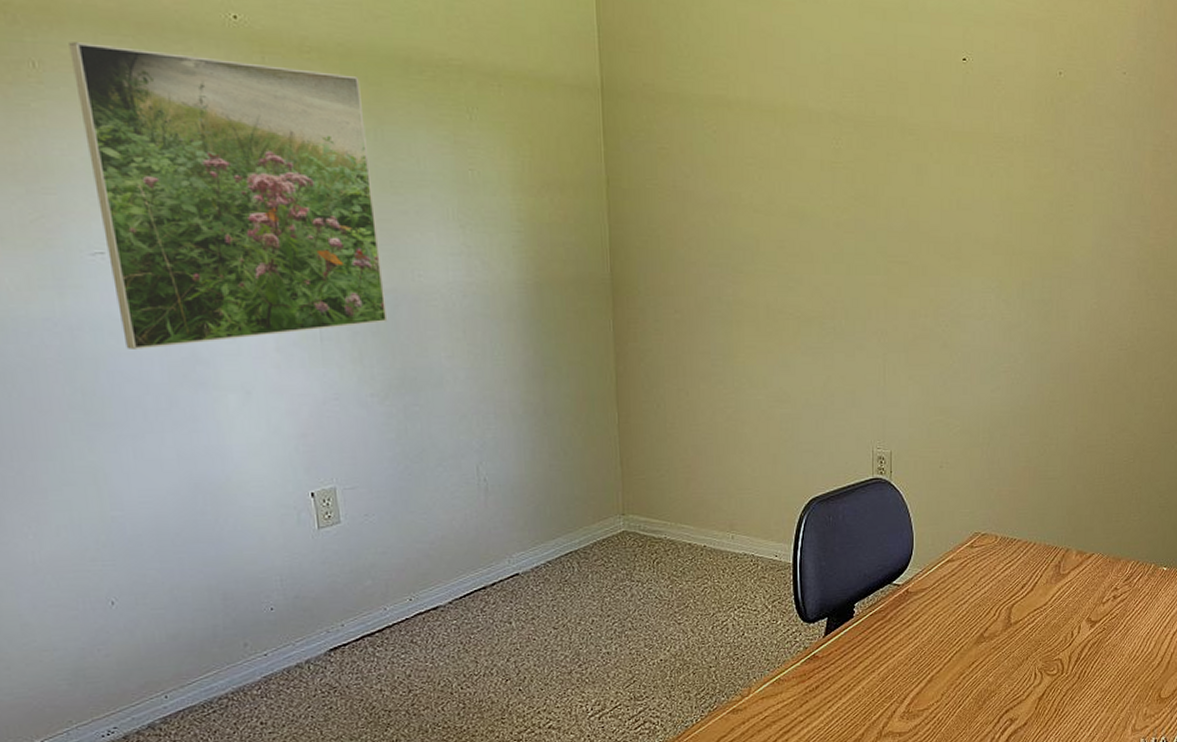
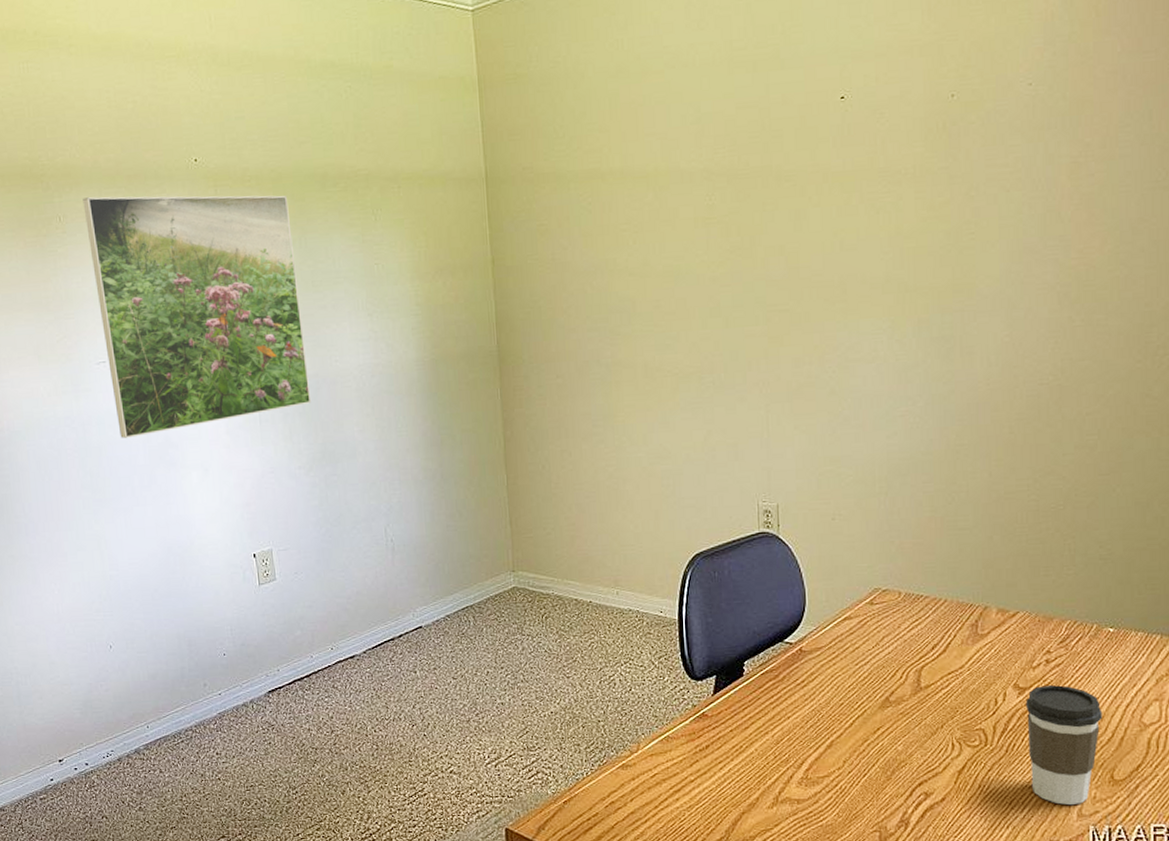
coffee cup: none [1095,618,1155,723] -> present [1025,685,1103,806]

